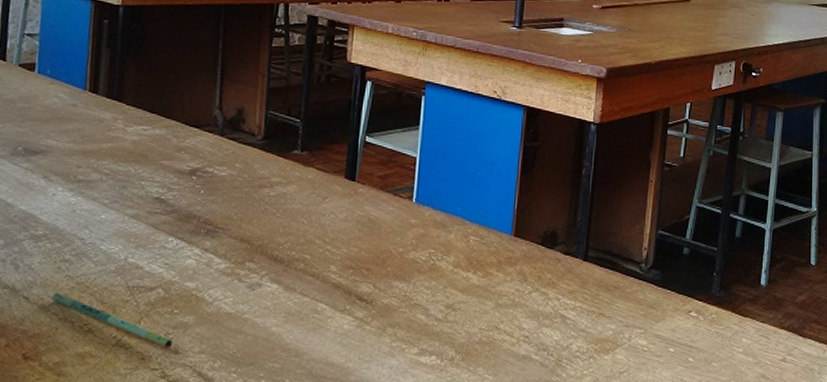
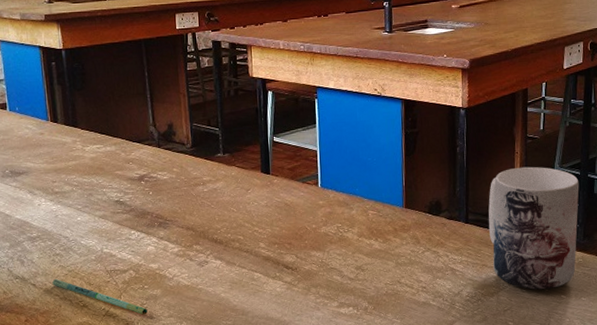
mug: none [610,198,719,349] -> present [488,166,579,290]

